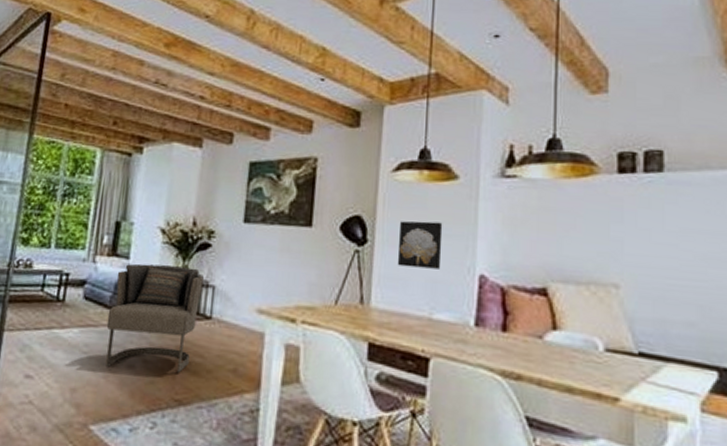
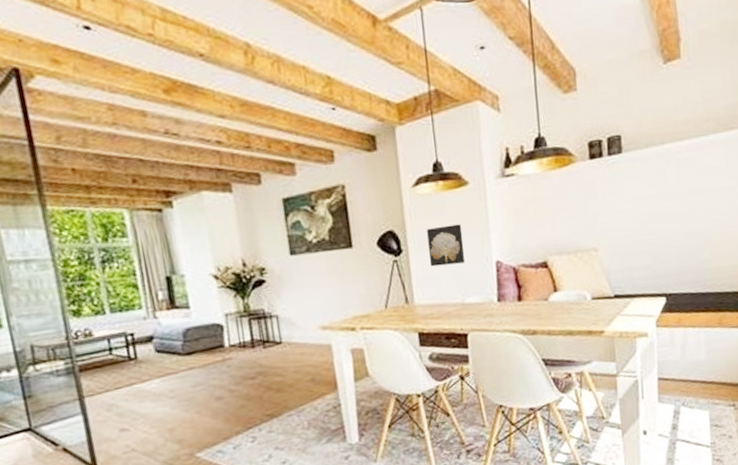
armchair: present [106,263,204,373] -> none [182,303,271,404]

